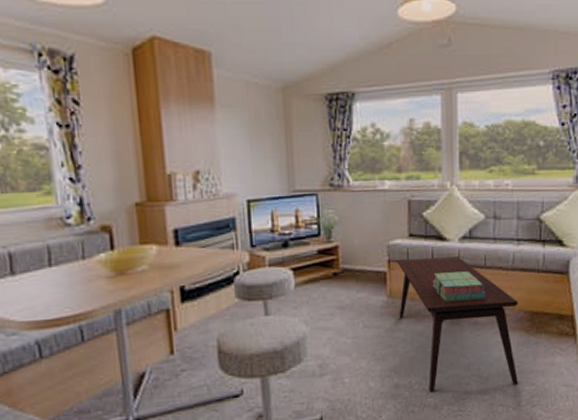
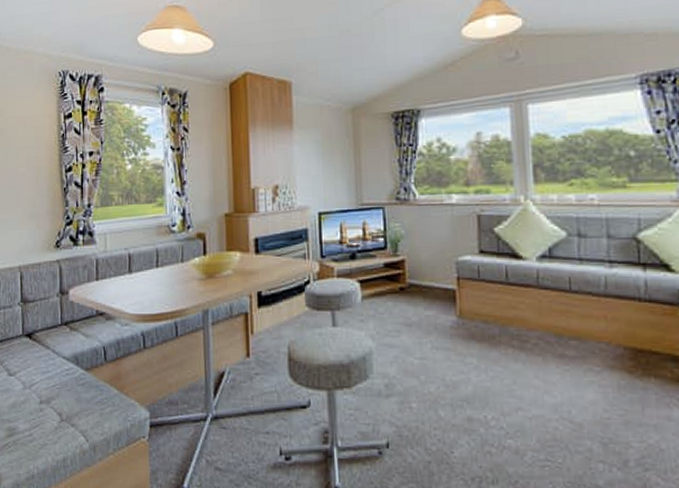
coffee table: present [397,256,519,392] -> none [467,277,624,439]
stack of books: present [432,271,486,302] -> none [507,295,574,328]

